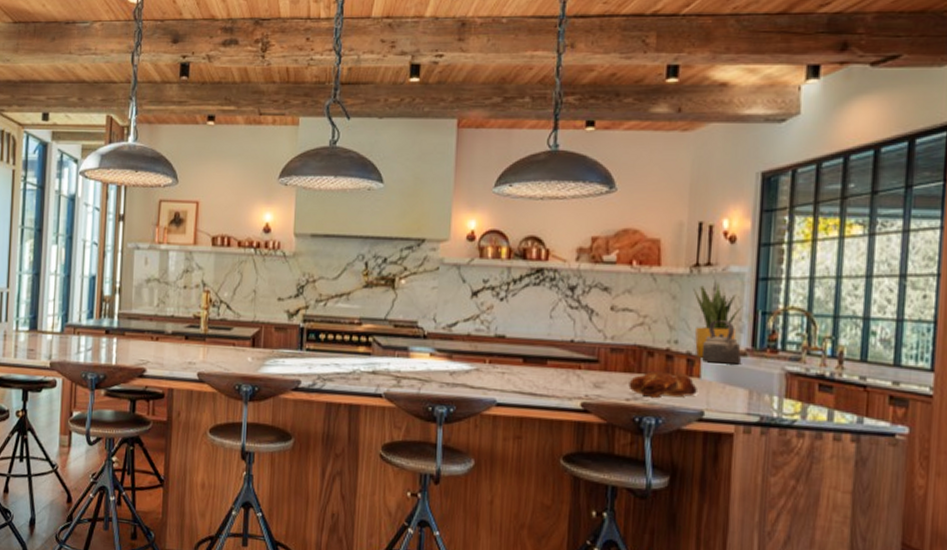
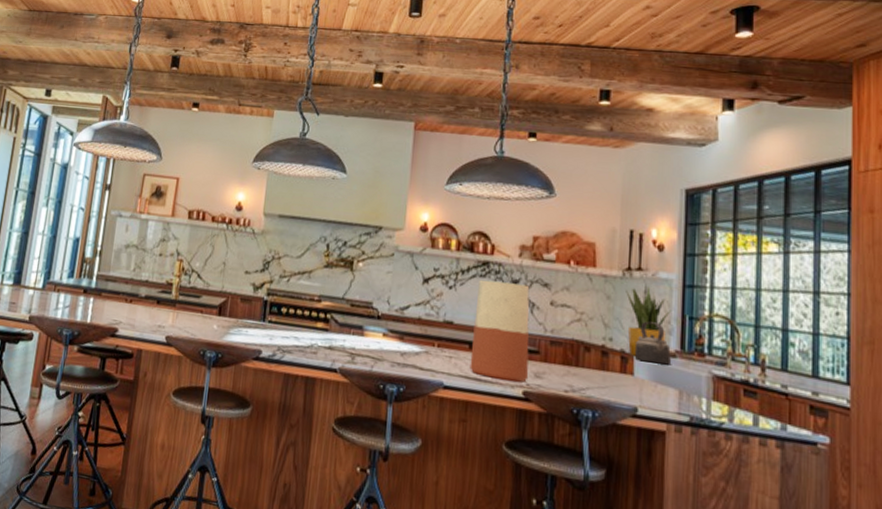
vase: none [524,288,588,394] -> present [469,279,530,382]
bread loaf: present [628,370,697,398] -> none [567,365,631,393]

